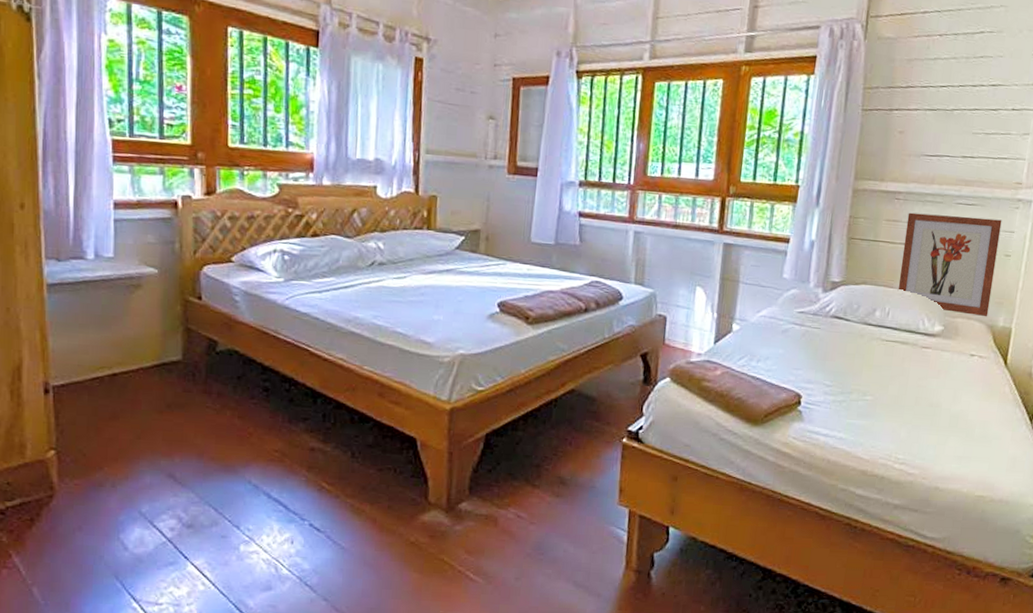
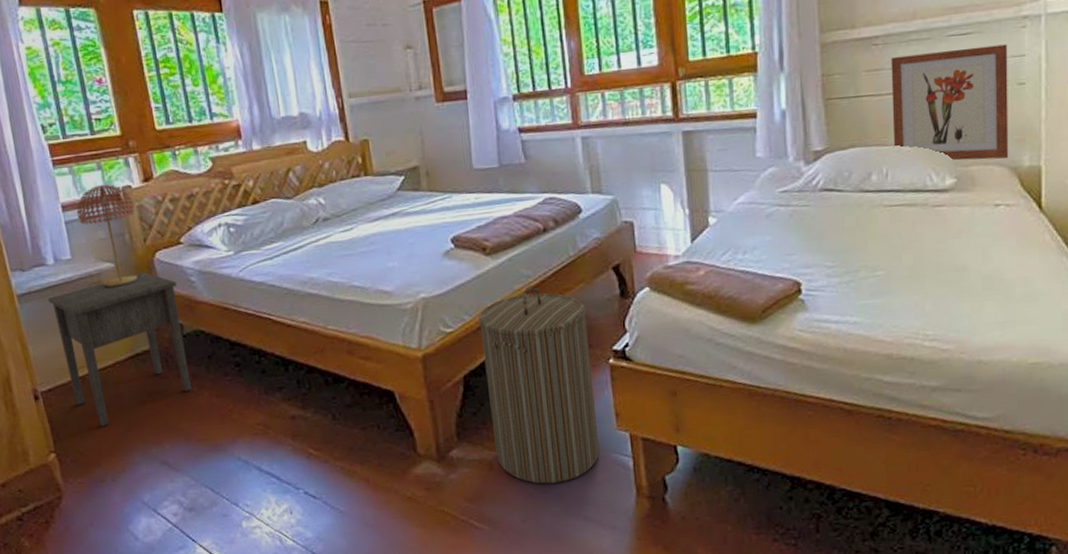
nightstand: none [79,283,219,431] -> present [47,272,192,427]
table lamp: none [129,189,192,293] -> present [76,184,138,288]
laundry hamper: none [503,359,610,547] -> present [479,285,600,484]

